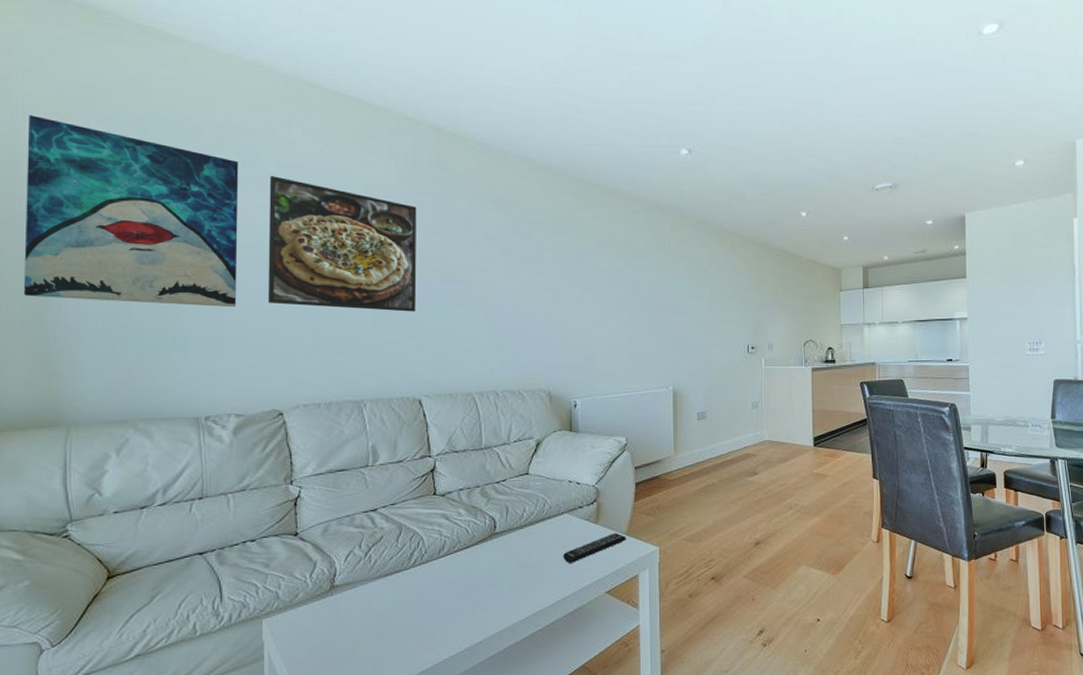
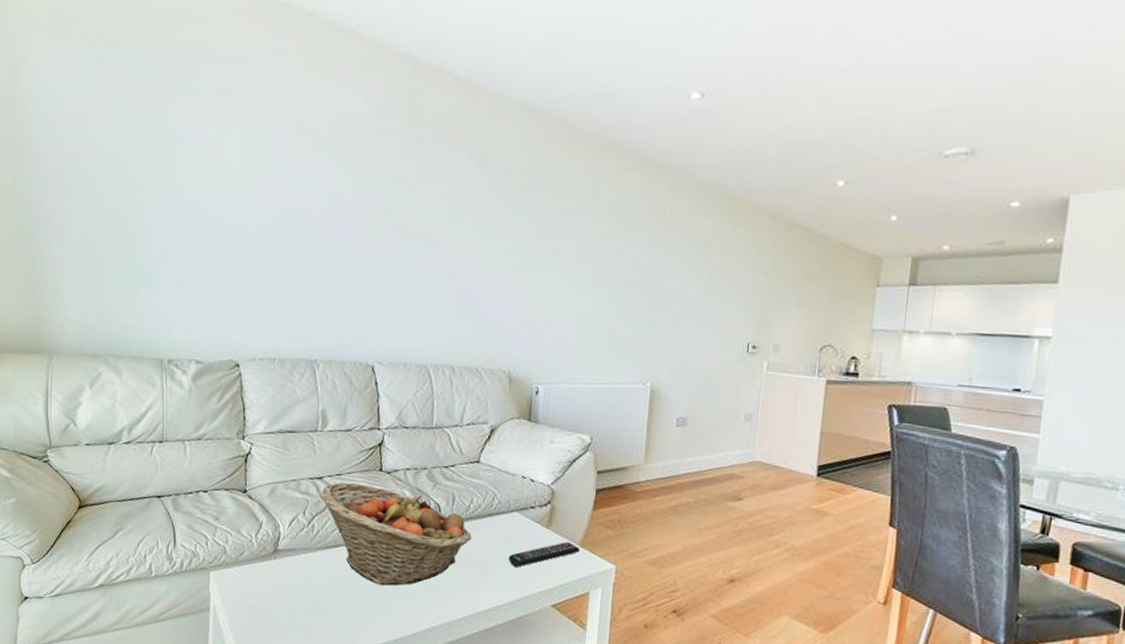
wall art: present [24,115,239,308] -> none [17,34,211,248]
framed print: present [268,176,417,312] -> none [232,107,385,268]
fruit basket: none [376,509,527,602] -> present [320,482,472,586]

